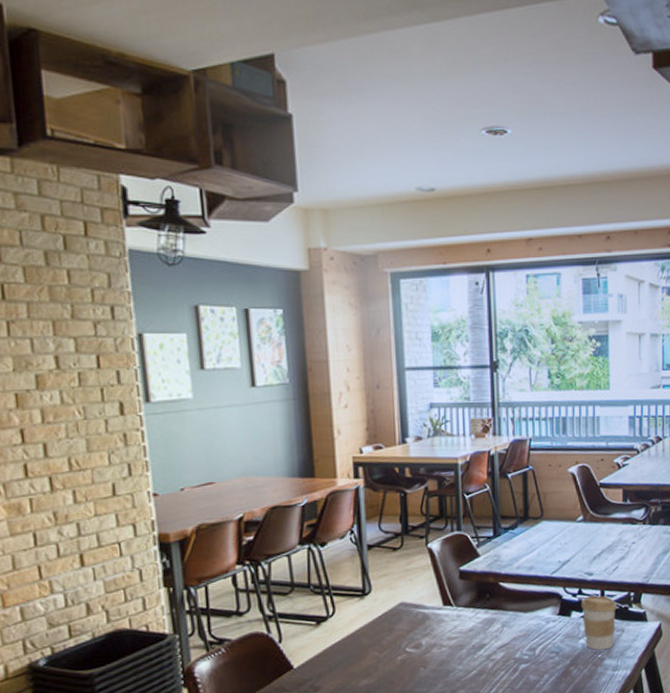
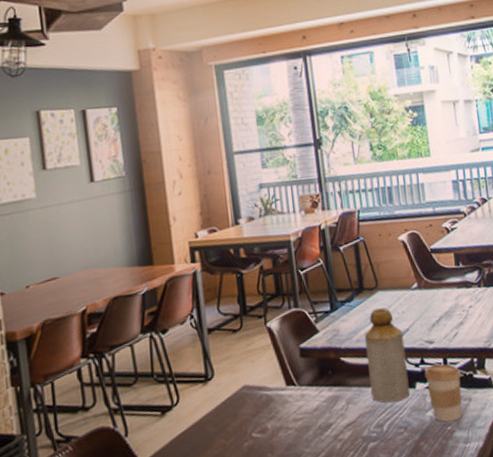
bottle: none [525,537,565,629] -> present [364,307,410,403]

